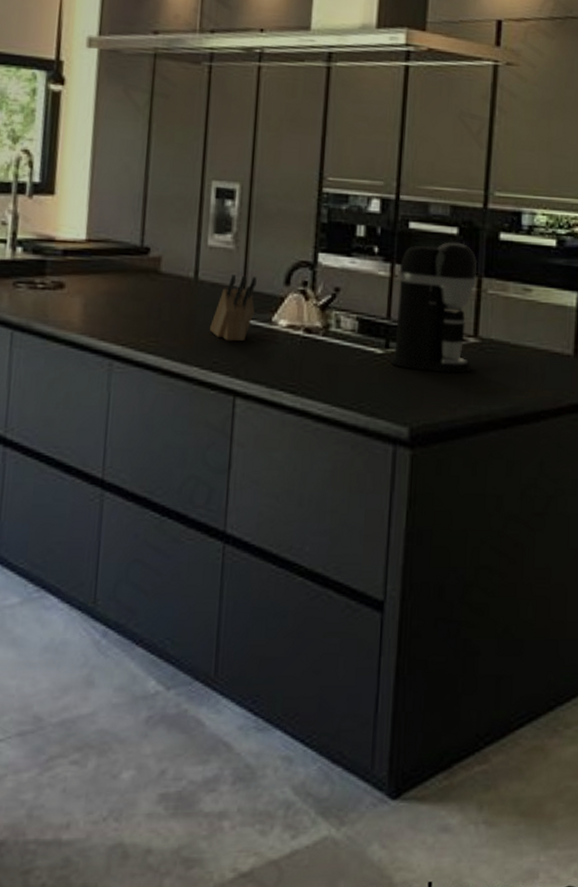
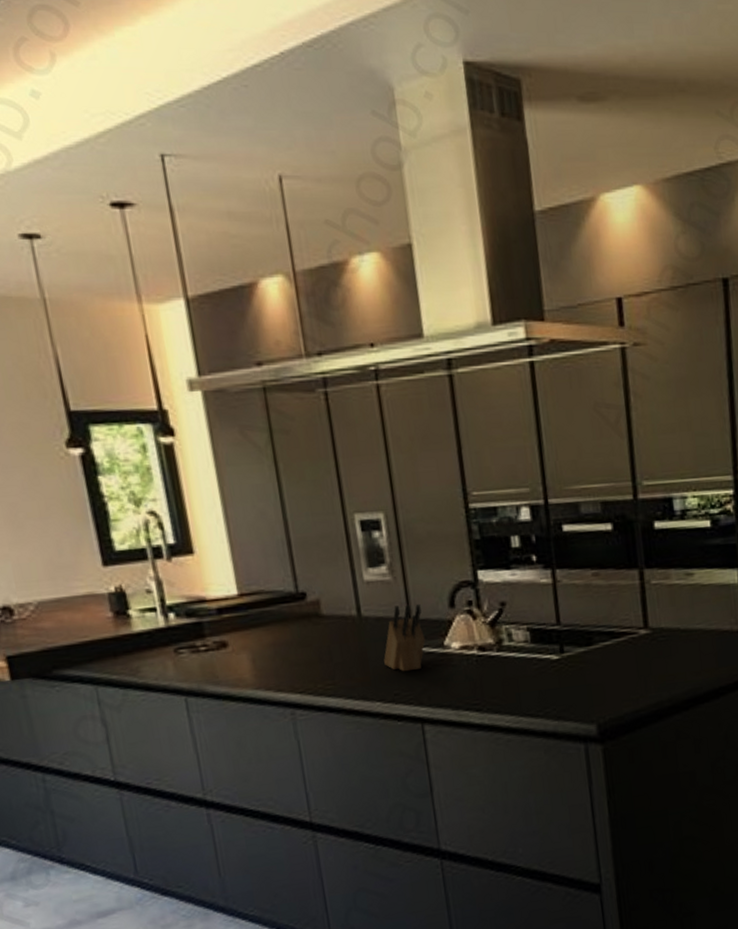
coffee maker: present [390,242,478,374] -> none [560,538,646,670]

